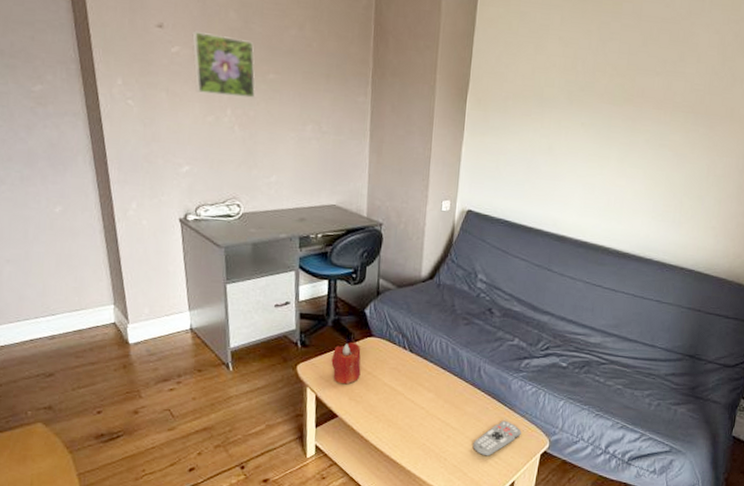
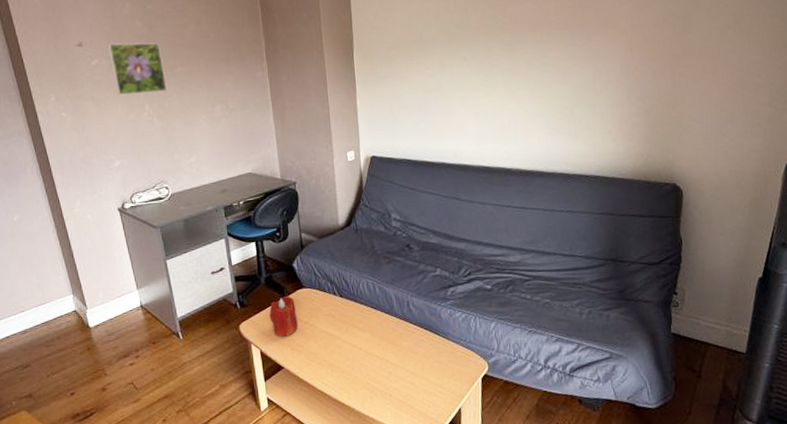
remote control: present [472,420,521,456] -> none [414,349,459,387]

